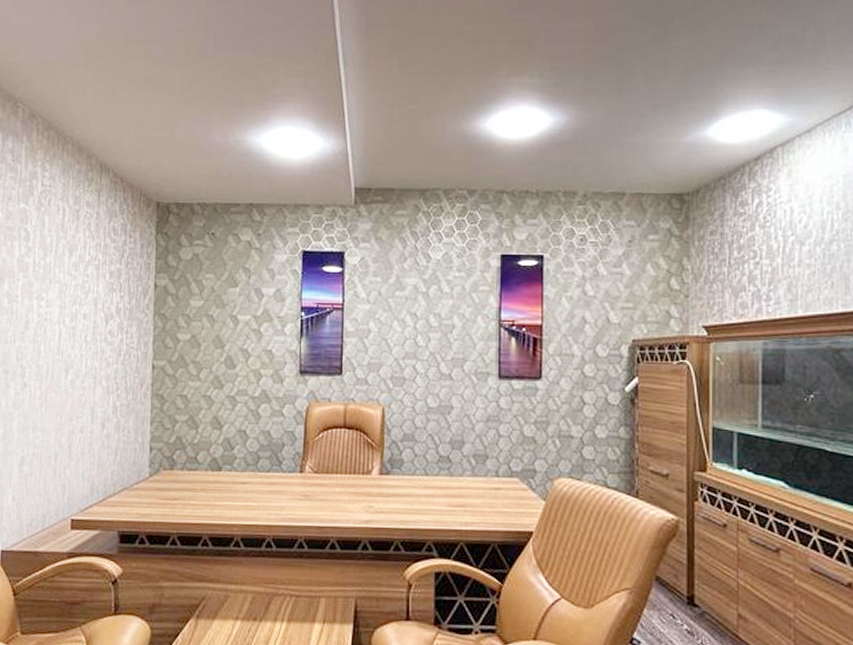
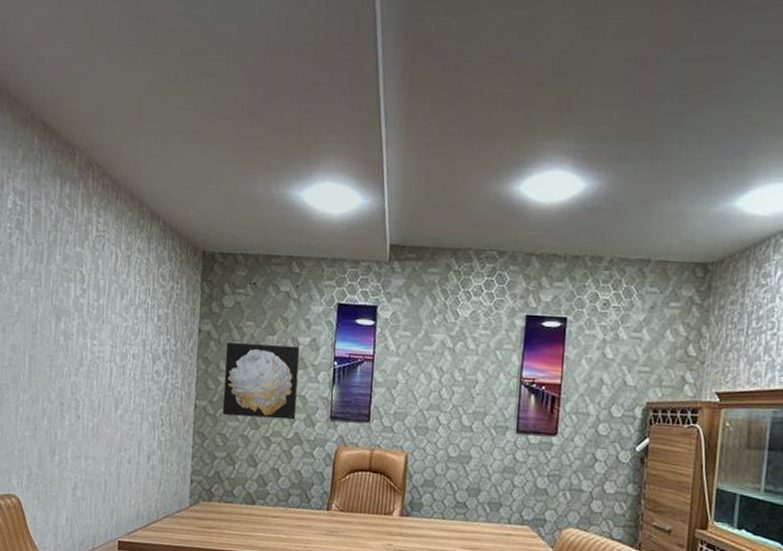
wall art: none [182,297,264,376] -> present [222,343,300,420]

